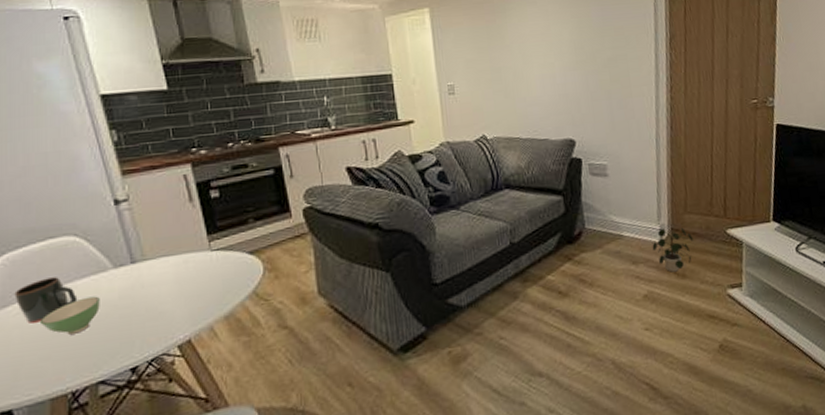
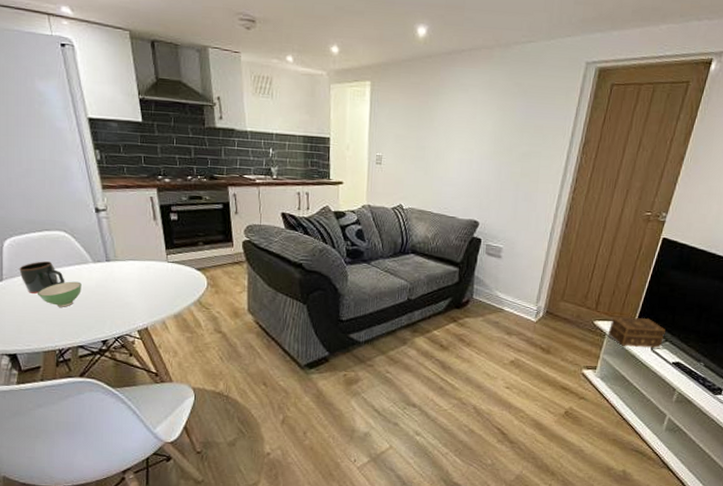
potted plant: present [652,227,694,273] -> none [526,310,564,347]
decorative box: none [745,215,807,253] -> present [609,316,666,349]

